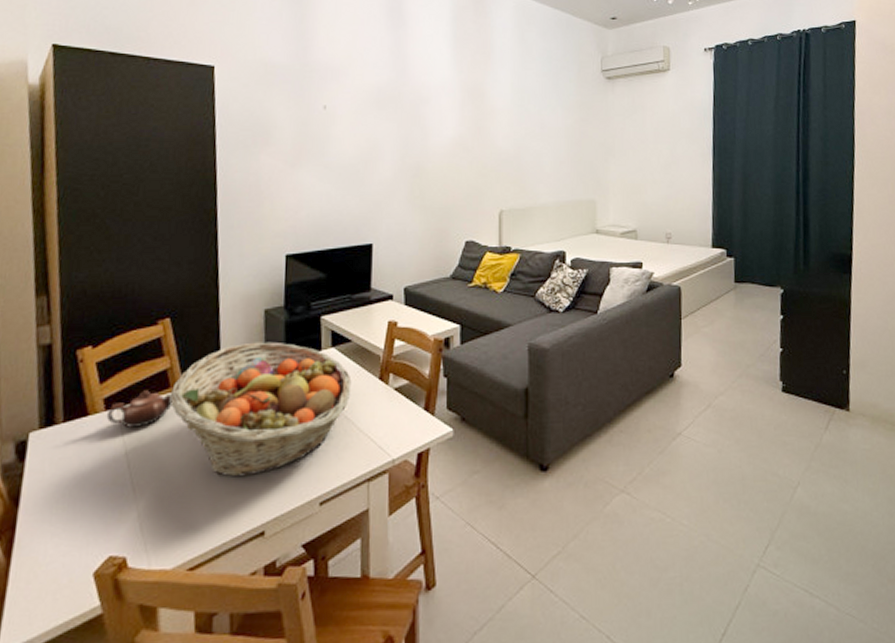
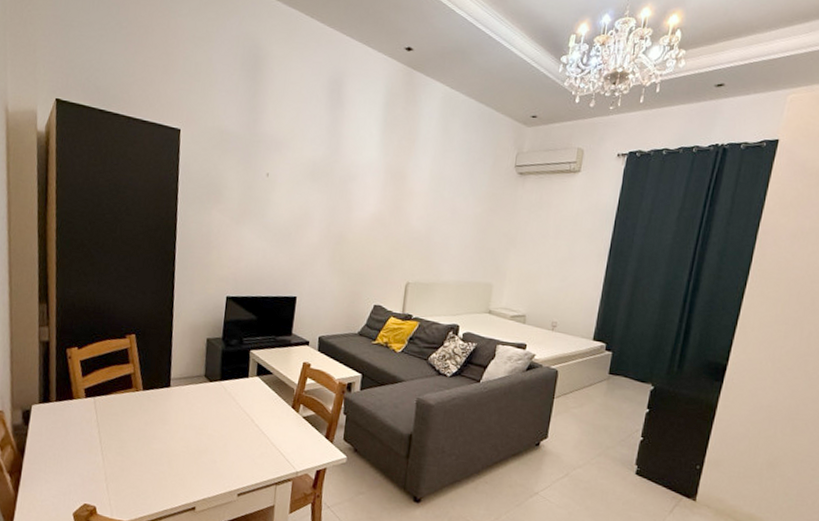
teapot: present [106,390,173,429] -> none [86,387,134,415]
fruit basket: present [169,341,352,477] -> none [132,362,270,465]

